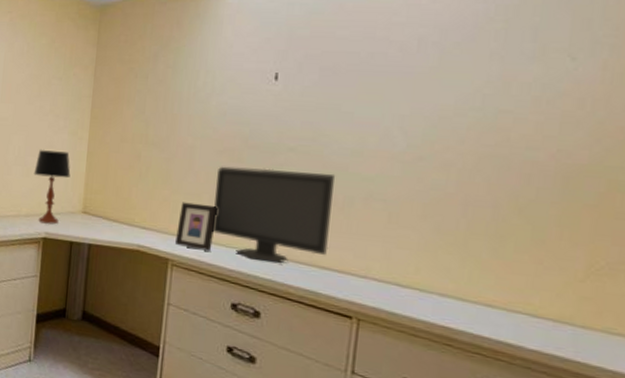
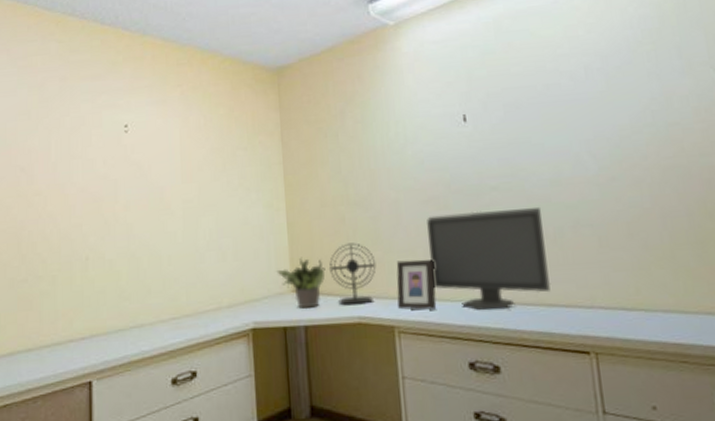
table lamp: present [33,150,71,225] -> none [230,227,273,312]
potted plant: none [70,184,115,231] -> present [275,257,326,310]
desk fan: none [118,178,163,235] -> present [328,242,376,306]

